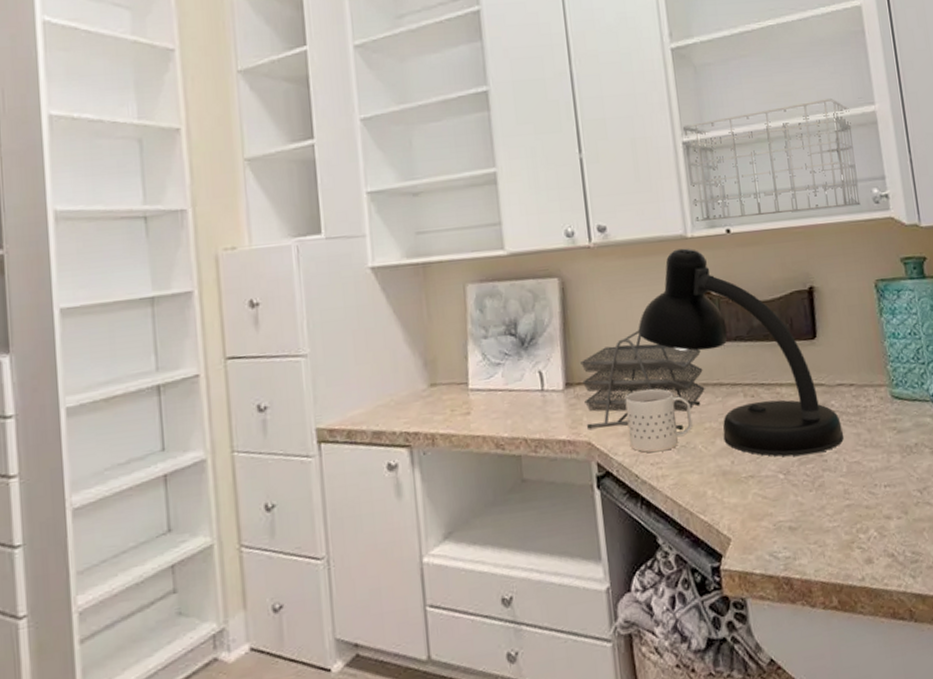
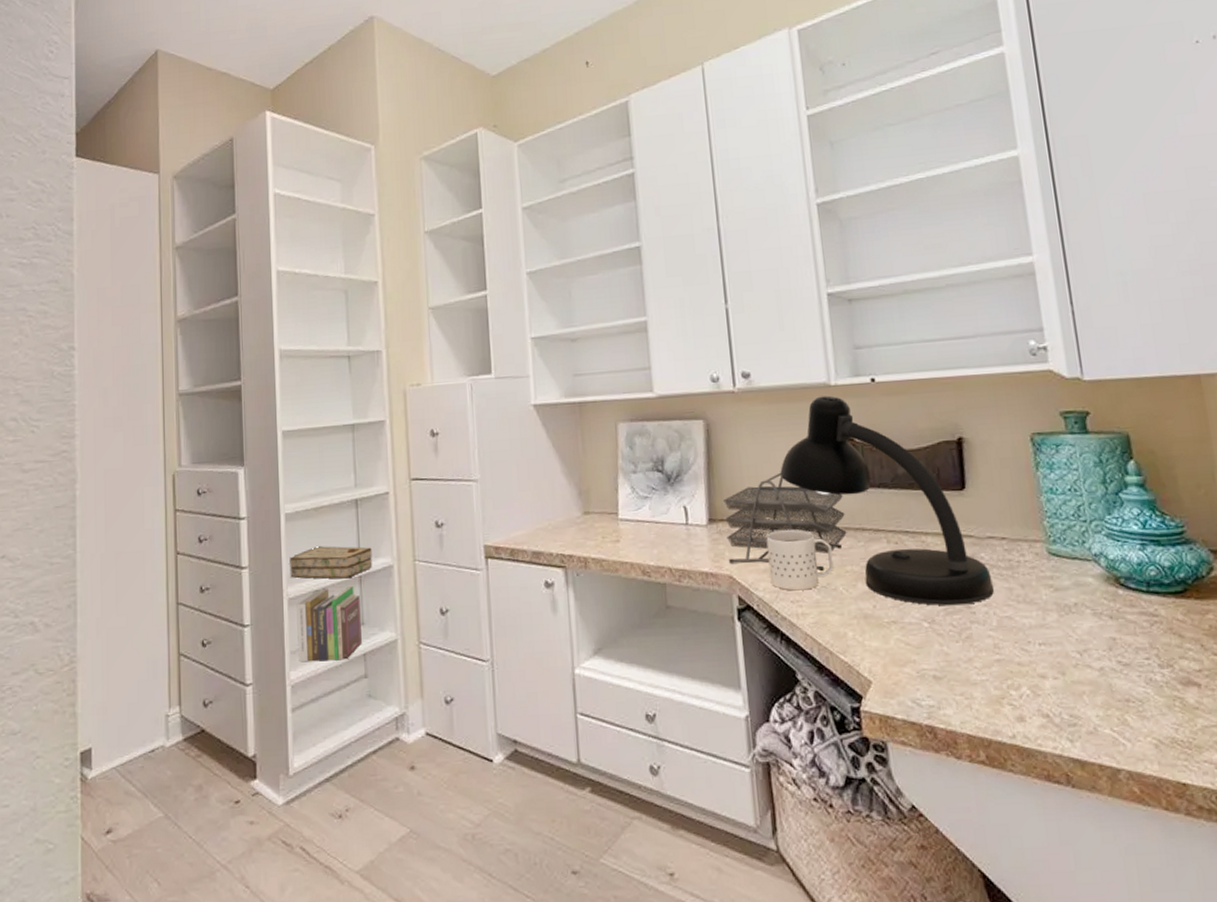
decorative box: none [73,440,181,484] -> present [289,546,373,579]
books: none [83,486,169,584] -> present [296,585,362,663]
basket: present [683,99,860,222] -> none [828,250,1015,371]

